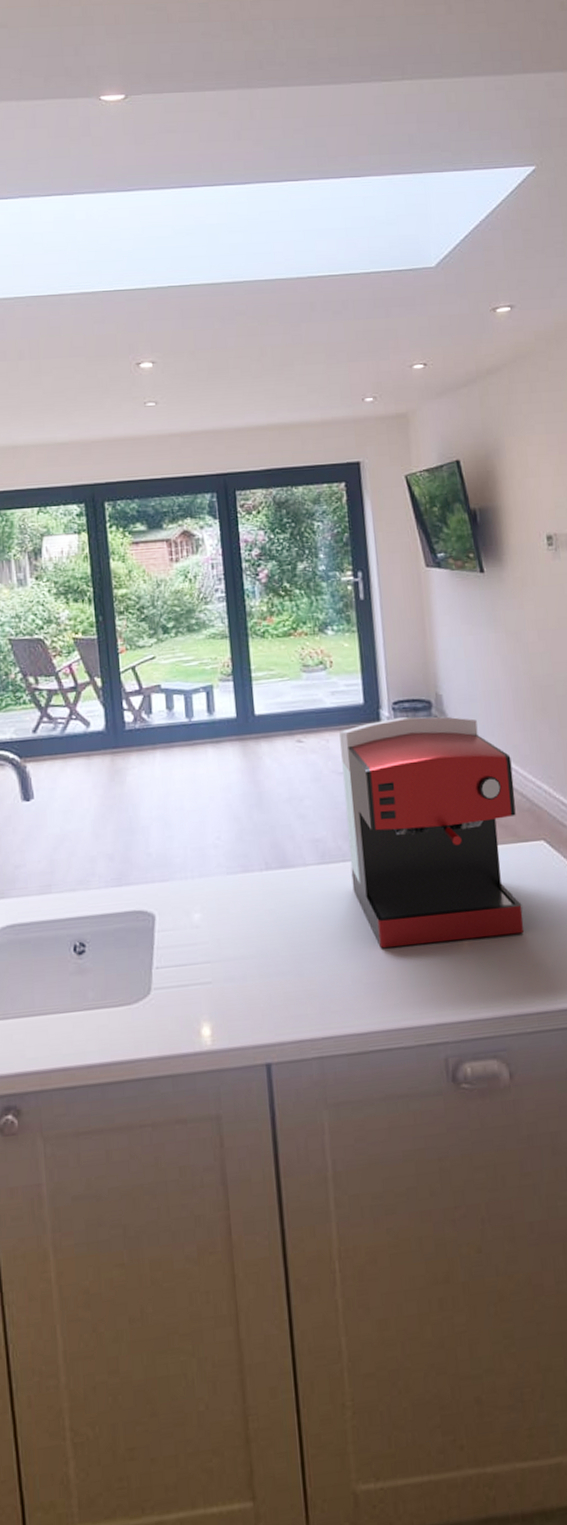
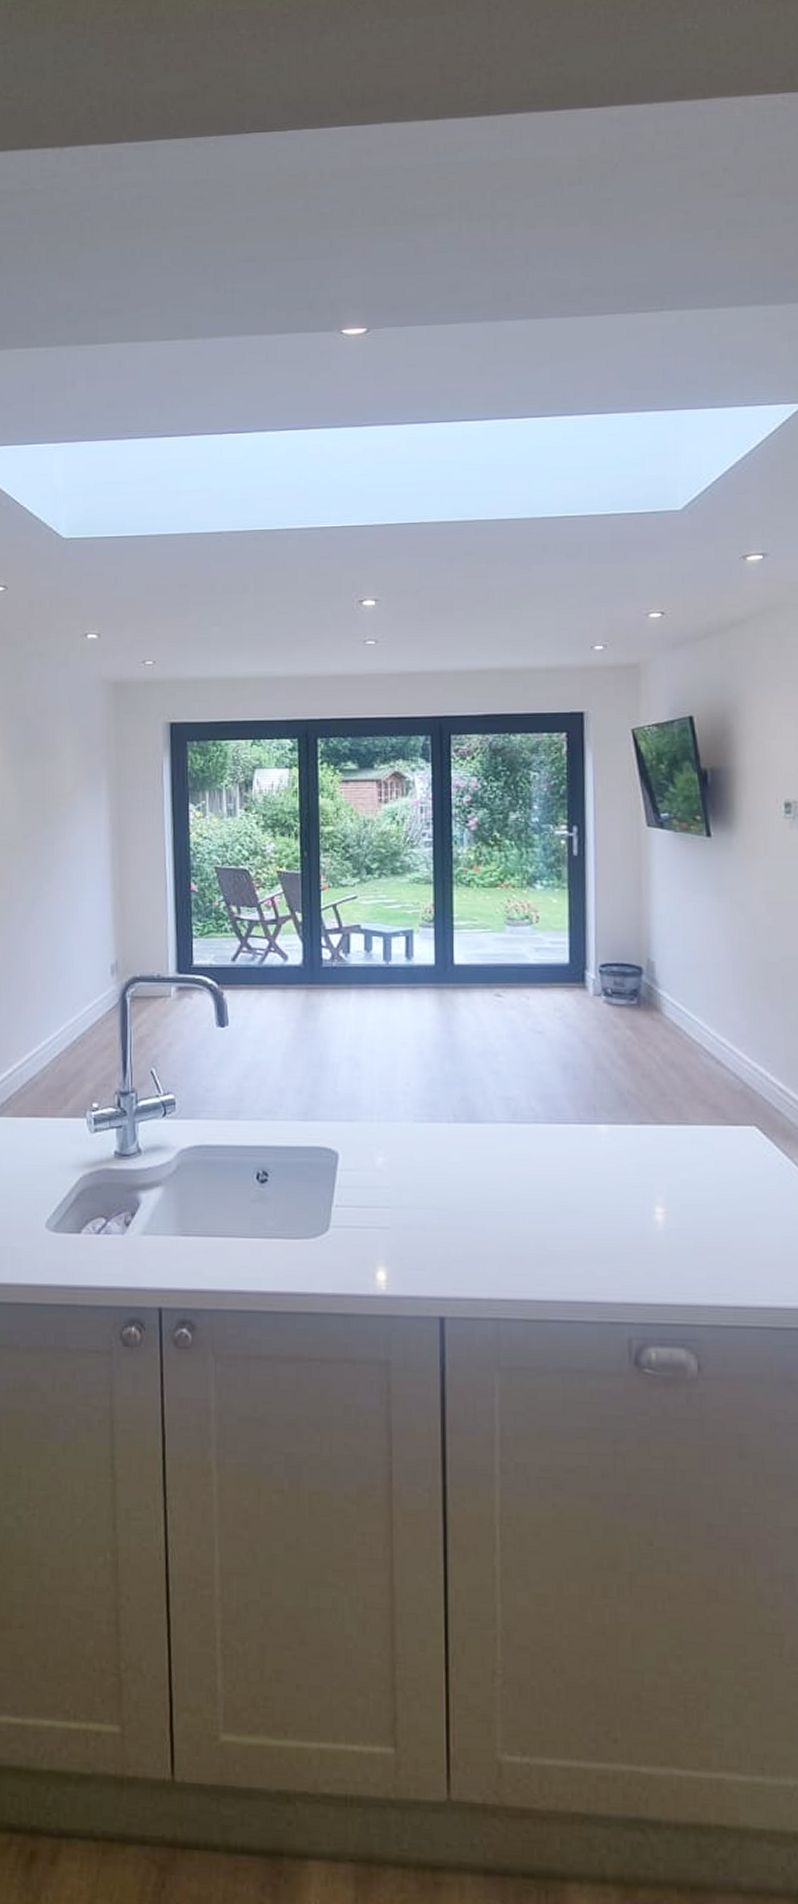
coffee maker: present [339,716,524,948] -> none [541,981,727,1222]

